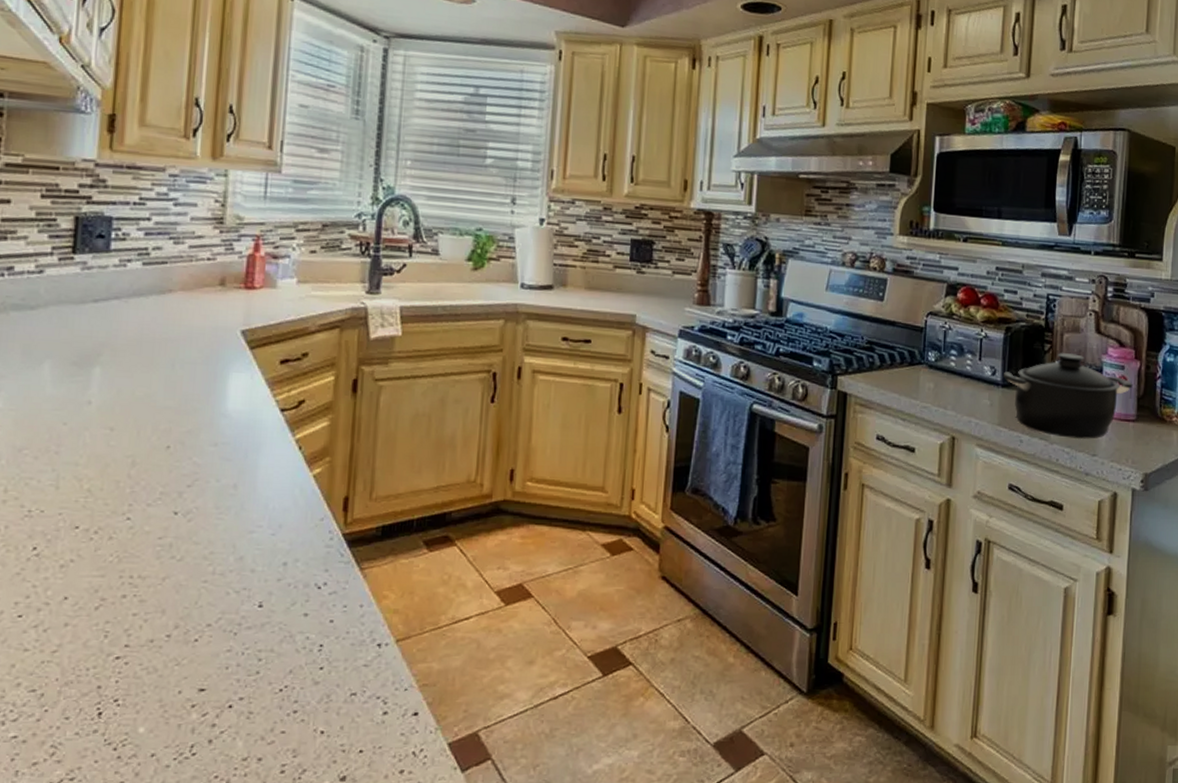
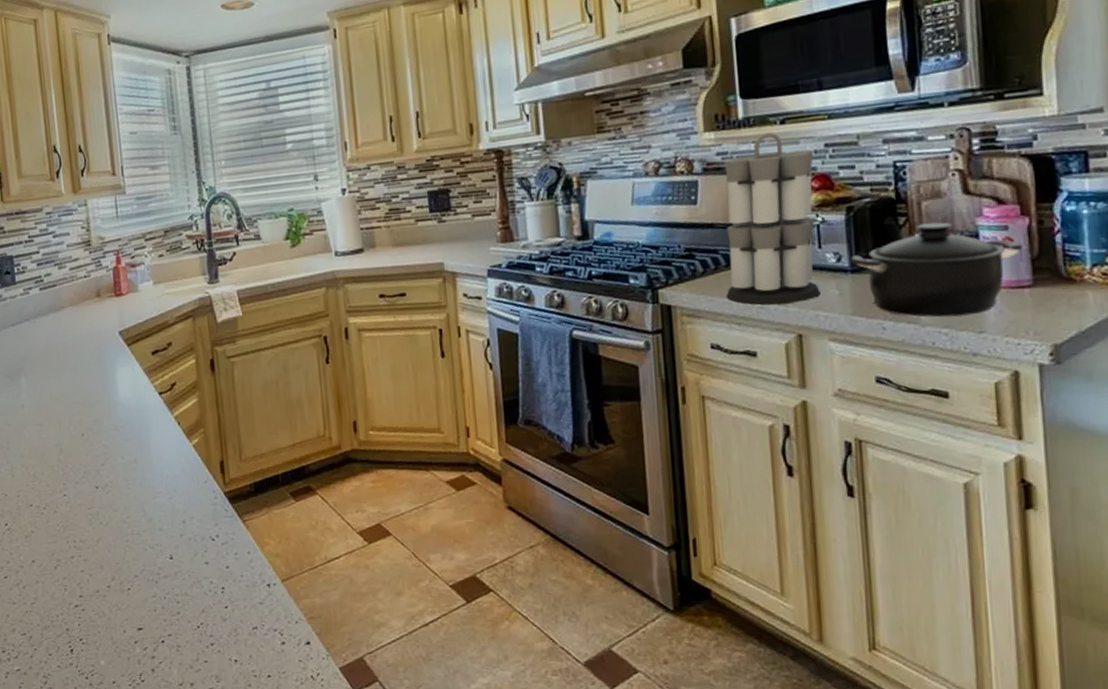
spice rack: none [897,246,987,407] -> present [724,132,820,305]

